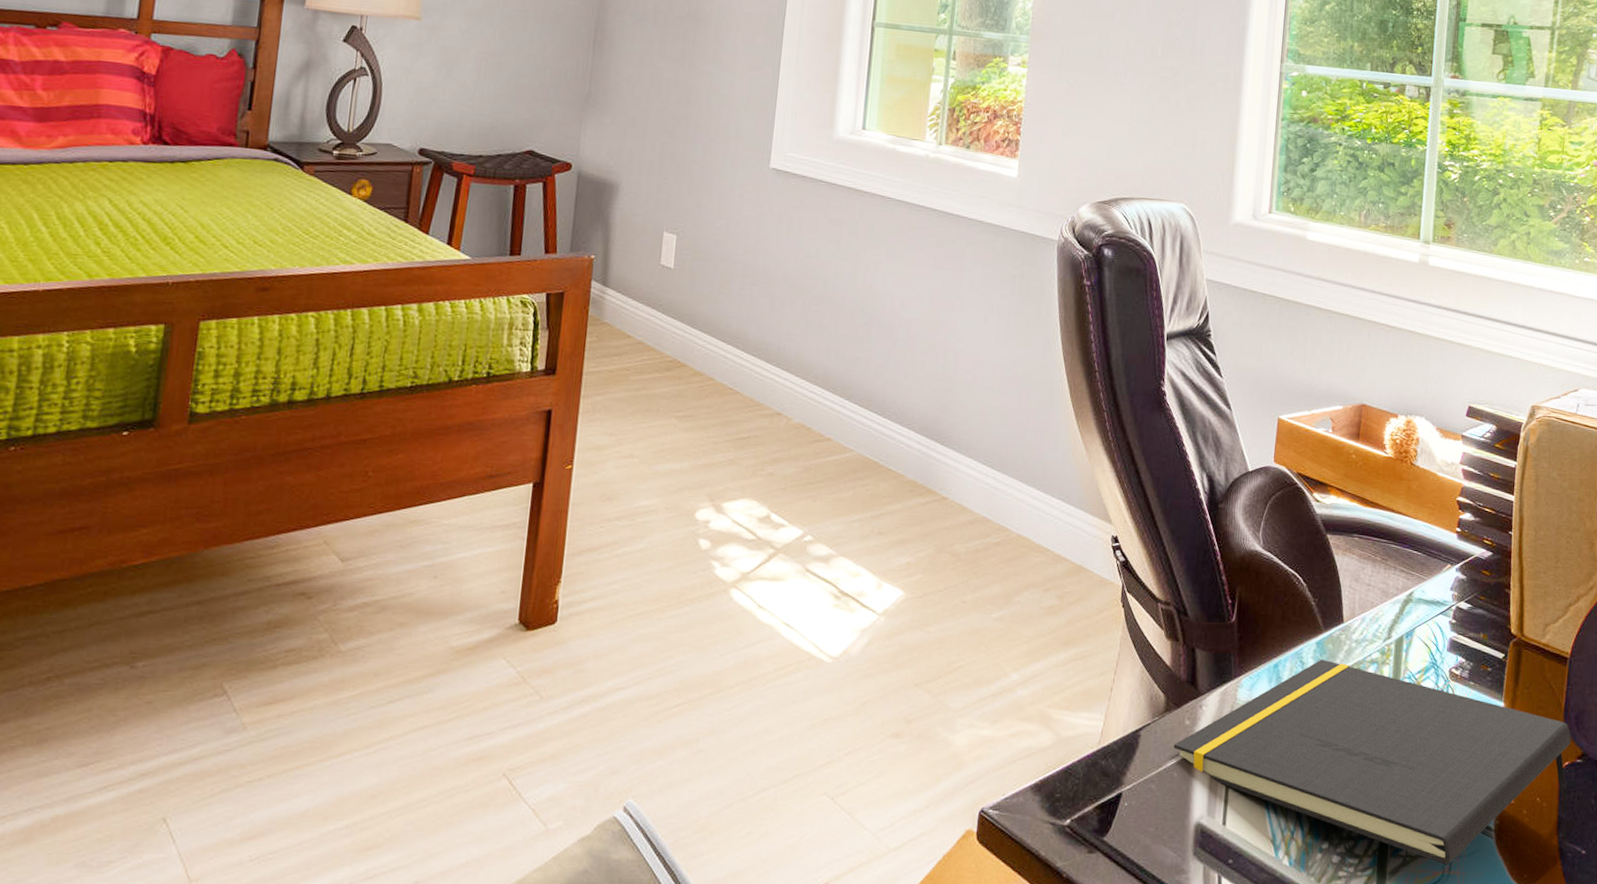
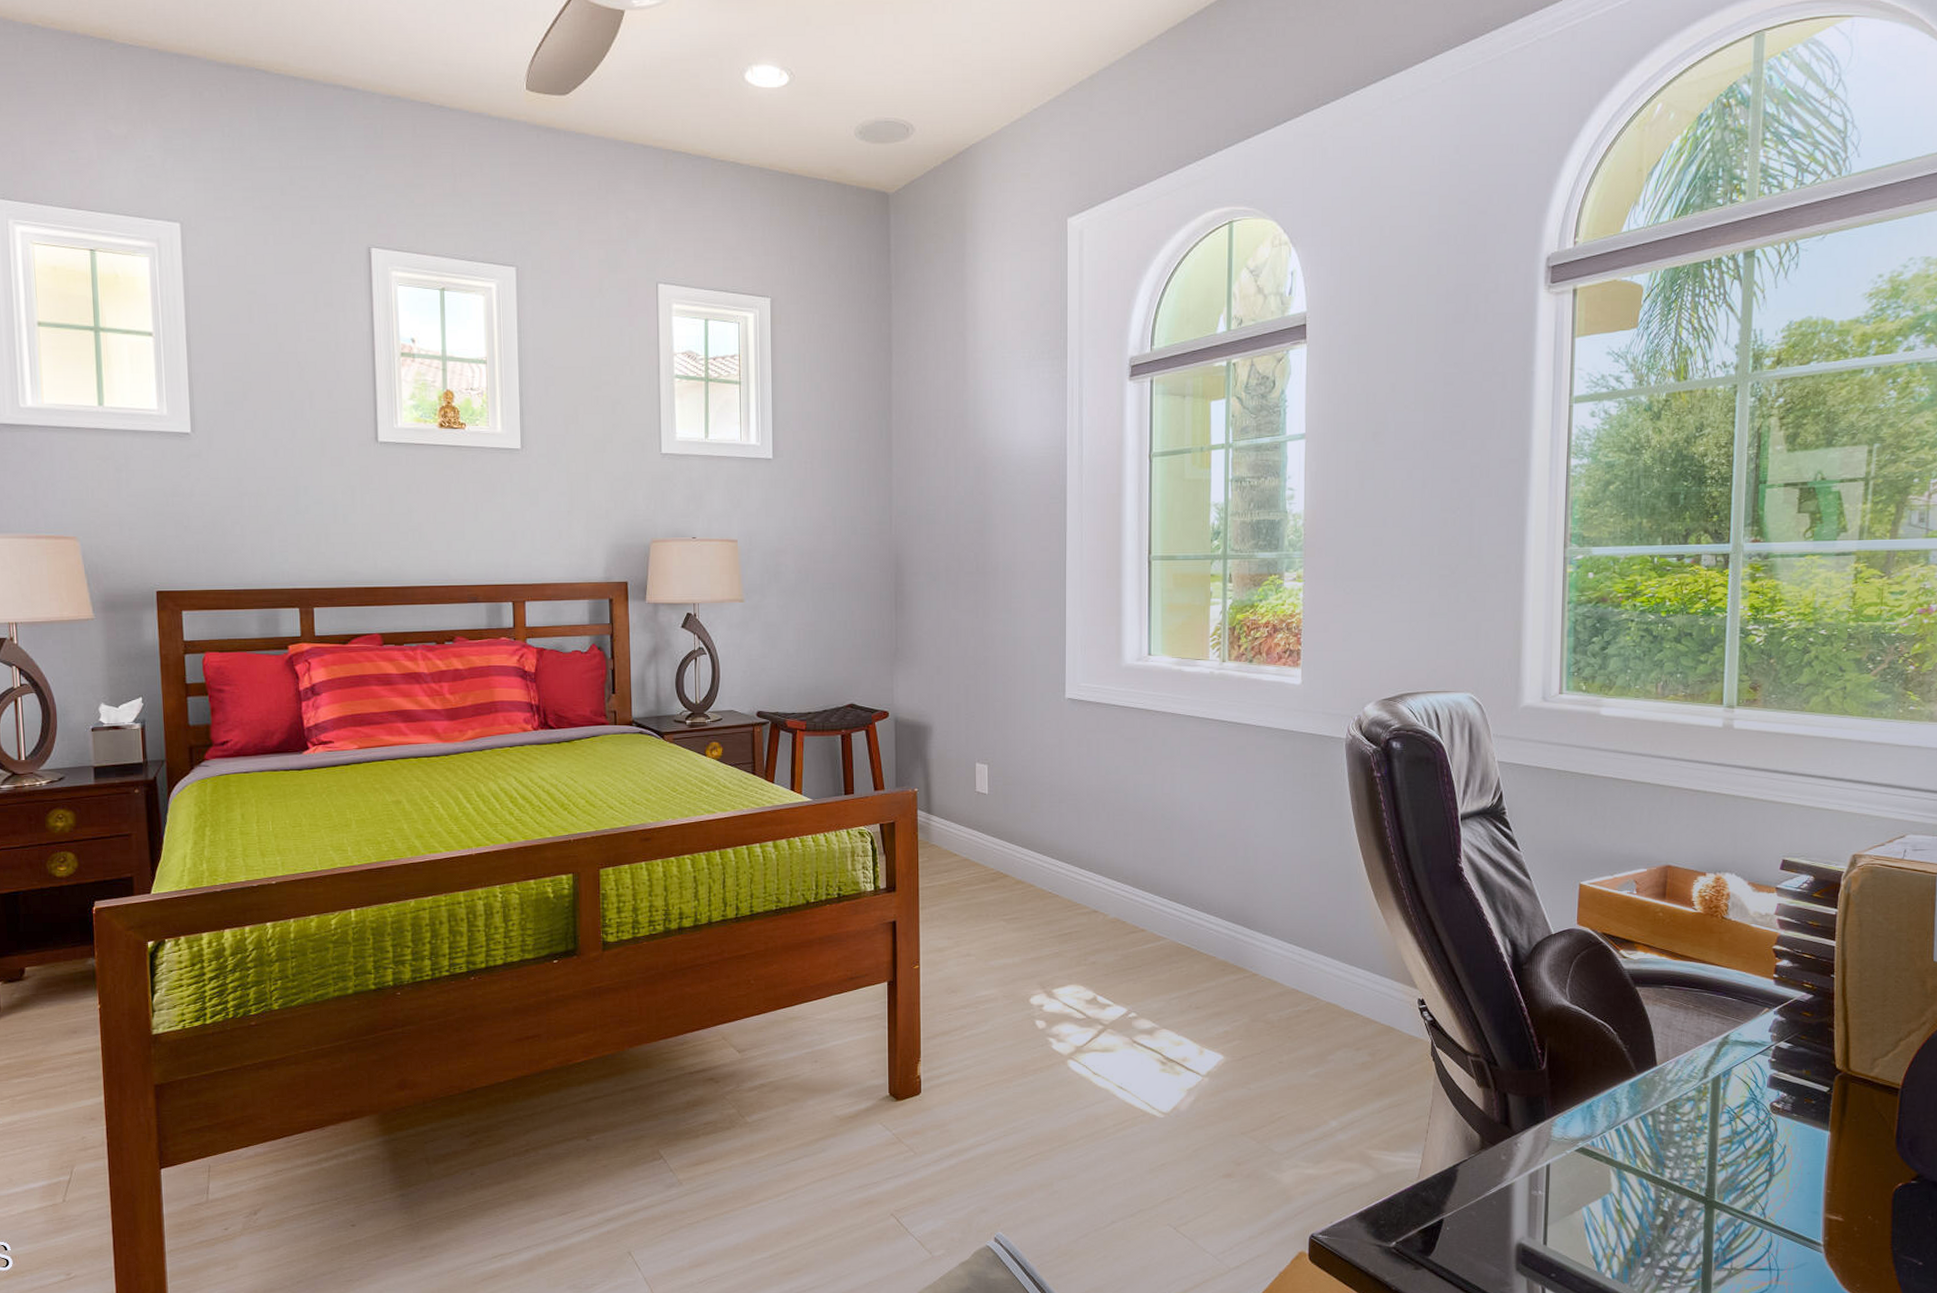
notepad: present [1173,659,1571,865] -> none [1491,1098,1904,1277]

